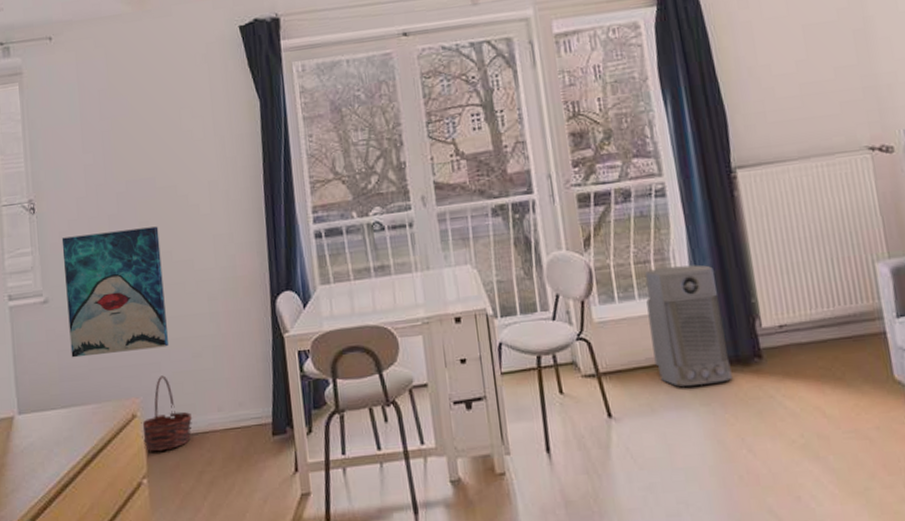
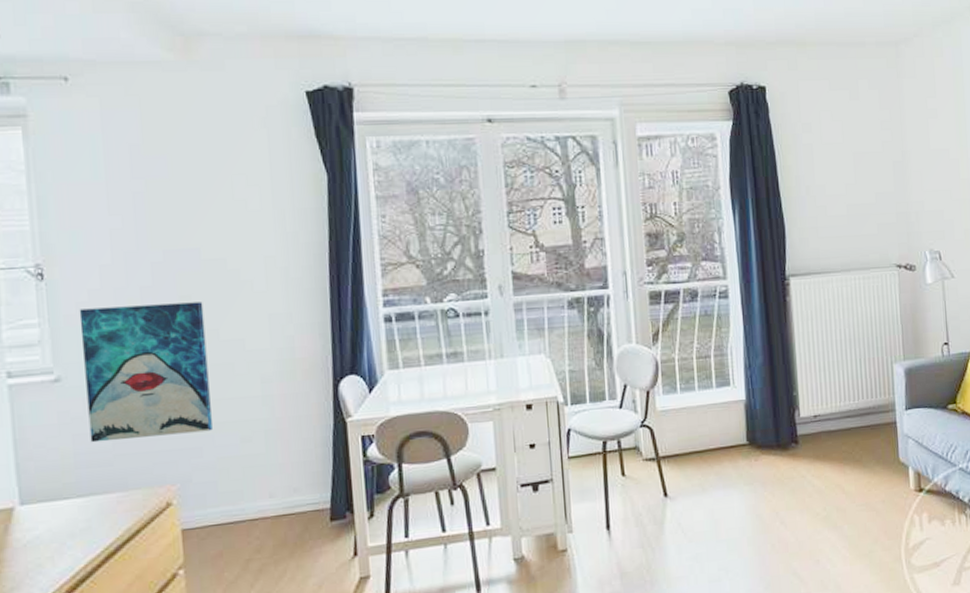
basket: present [141,375,193,452] -> none [177,461,240,541]
air purifier: present [645,265,732,387] -> none [705,361,773,469]

